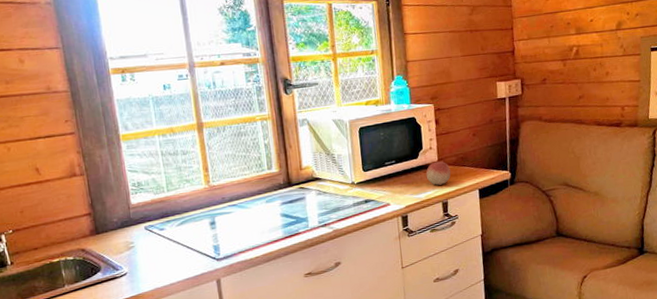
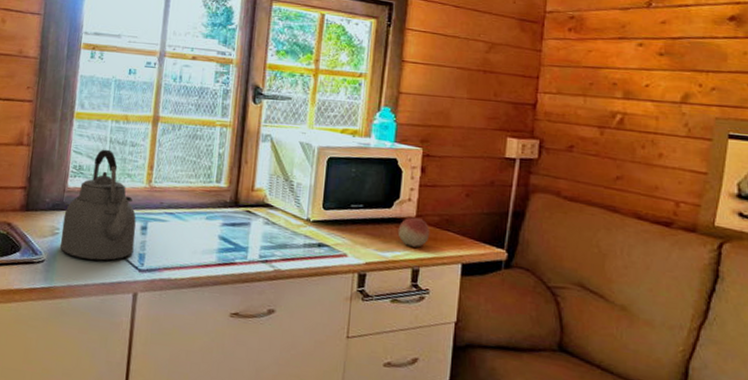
kettle: none [134,162,208,264] -> present [59,149,136,261]

